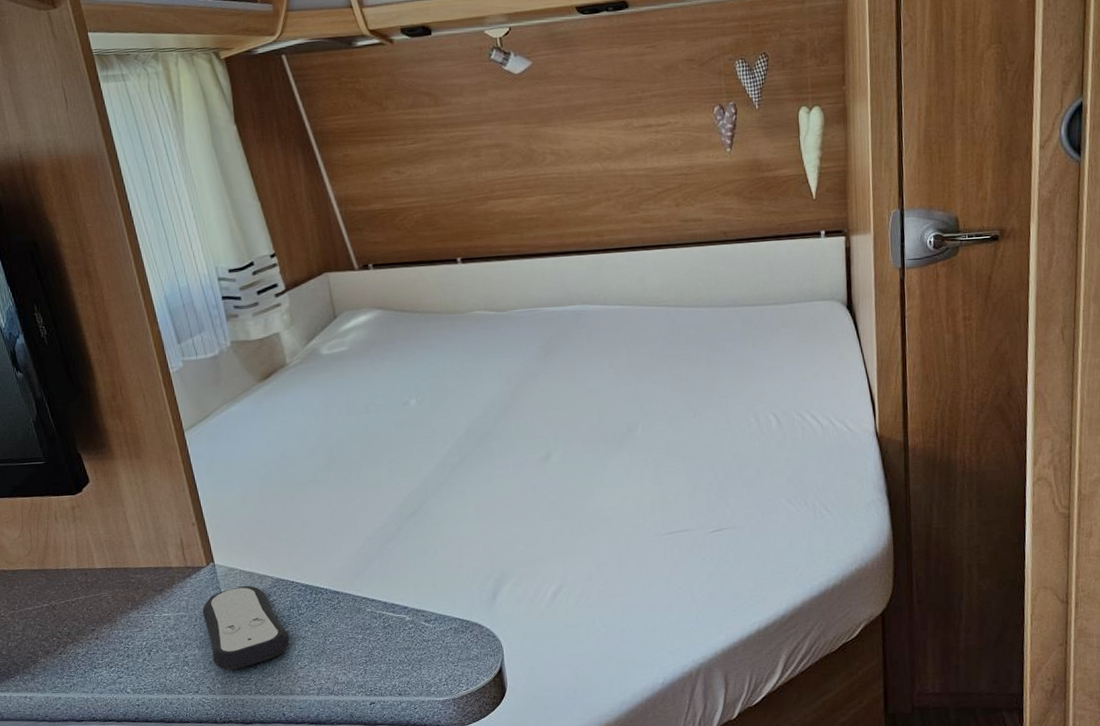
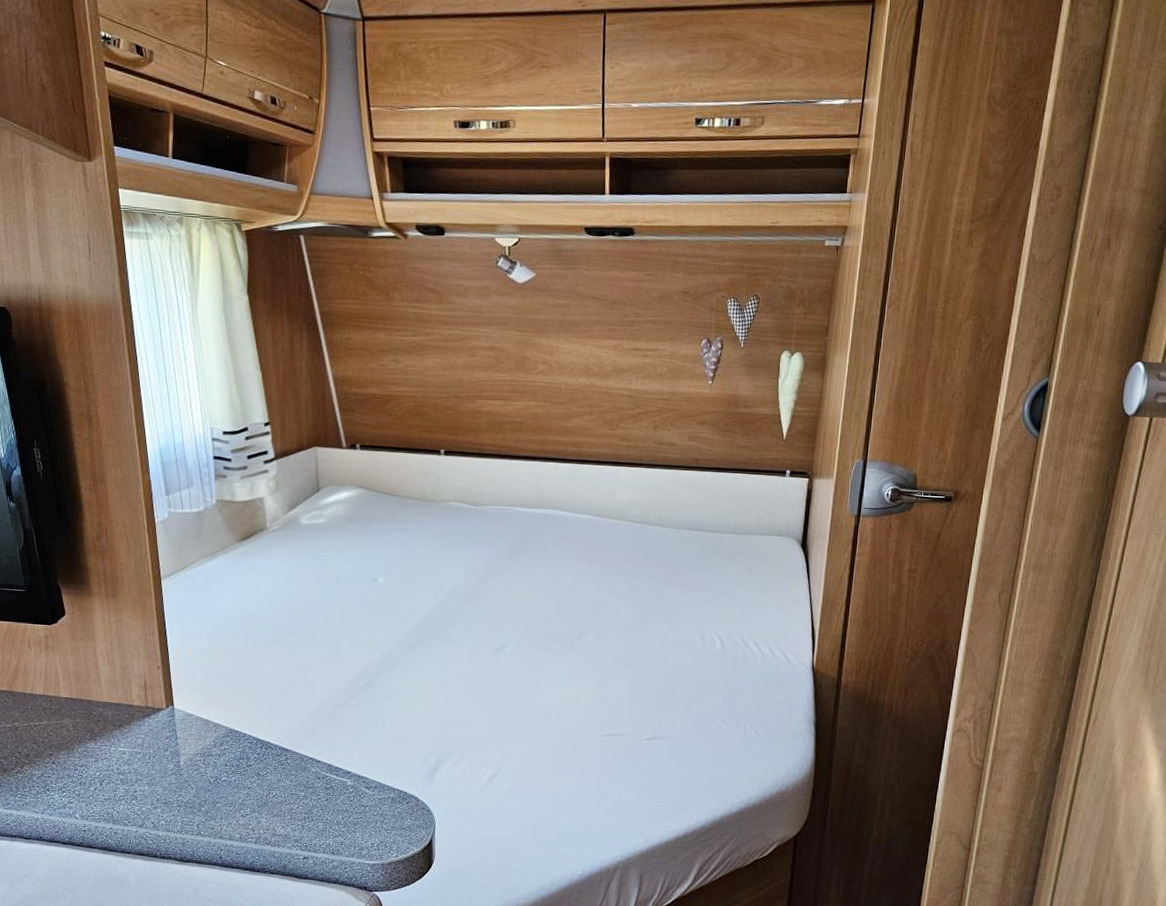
remote control: present [202,586,290,670] -> none [157,732,236,810]

